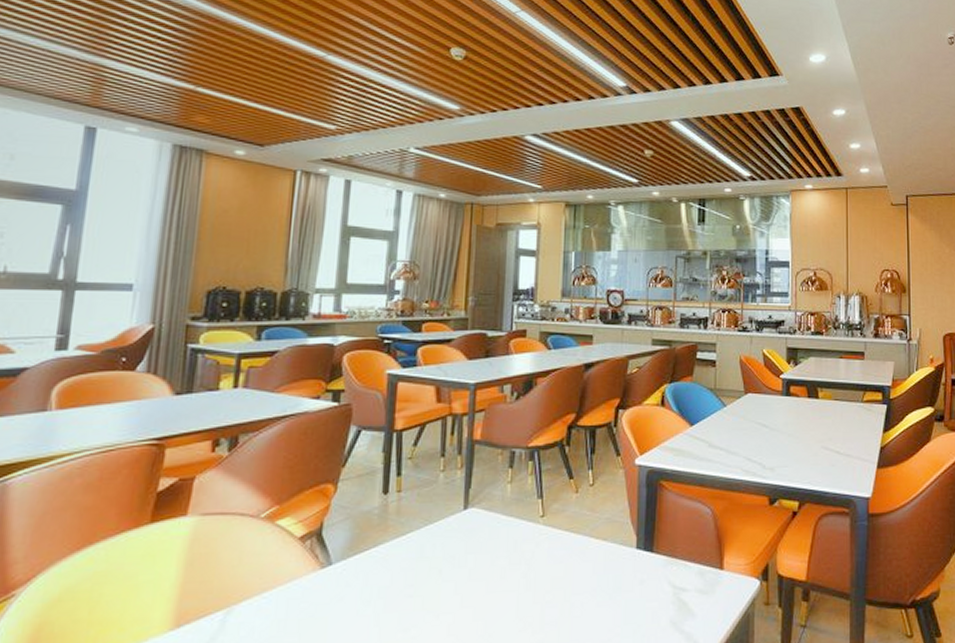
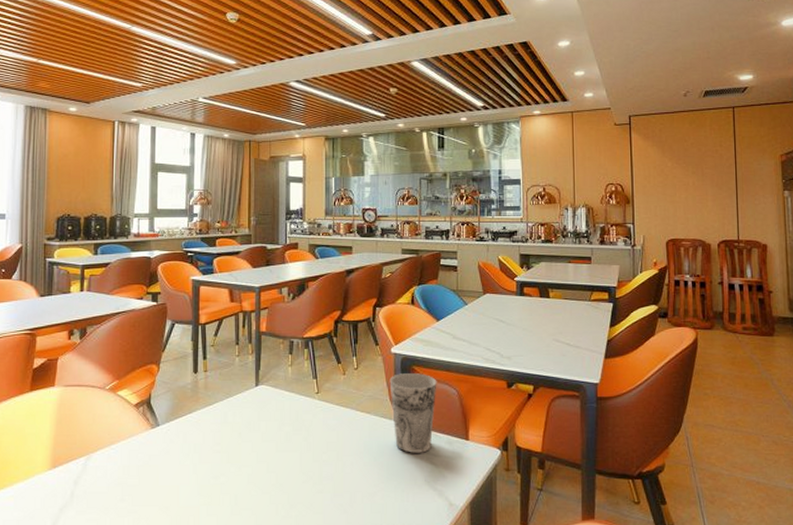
cup: none [632,489,689,588] -> present [389,373,437,453]

